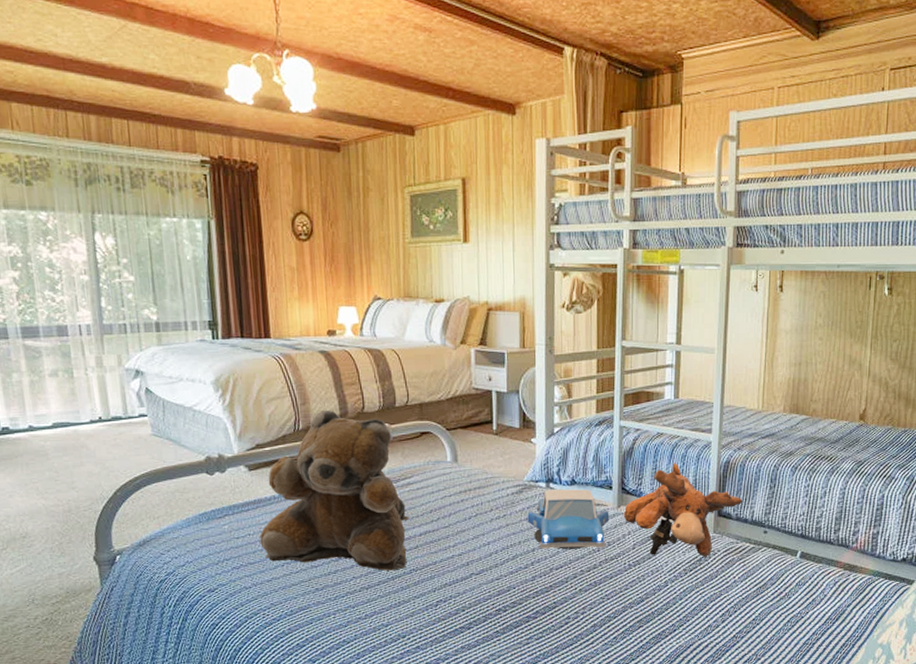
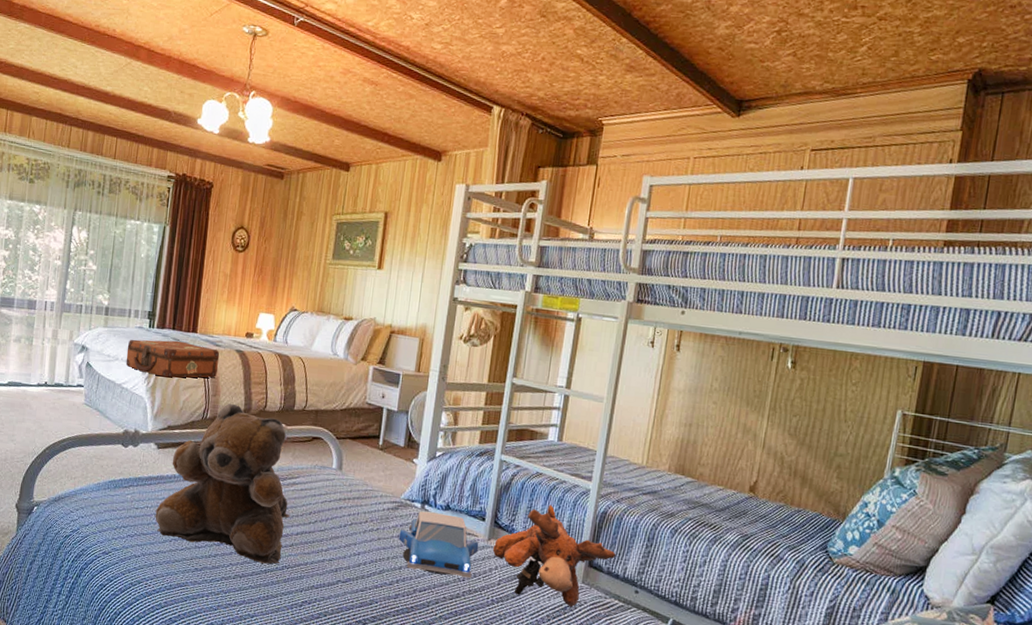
suitcase: none [190,349,302,393] -> present [125,339,220,379]

